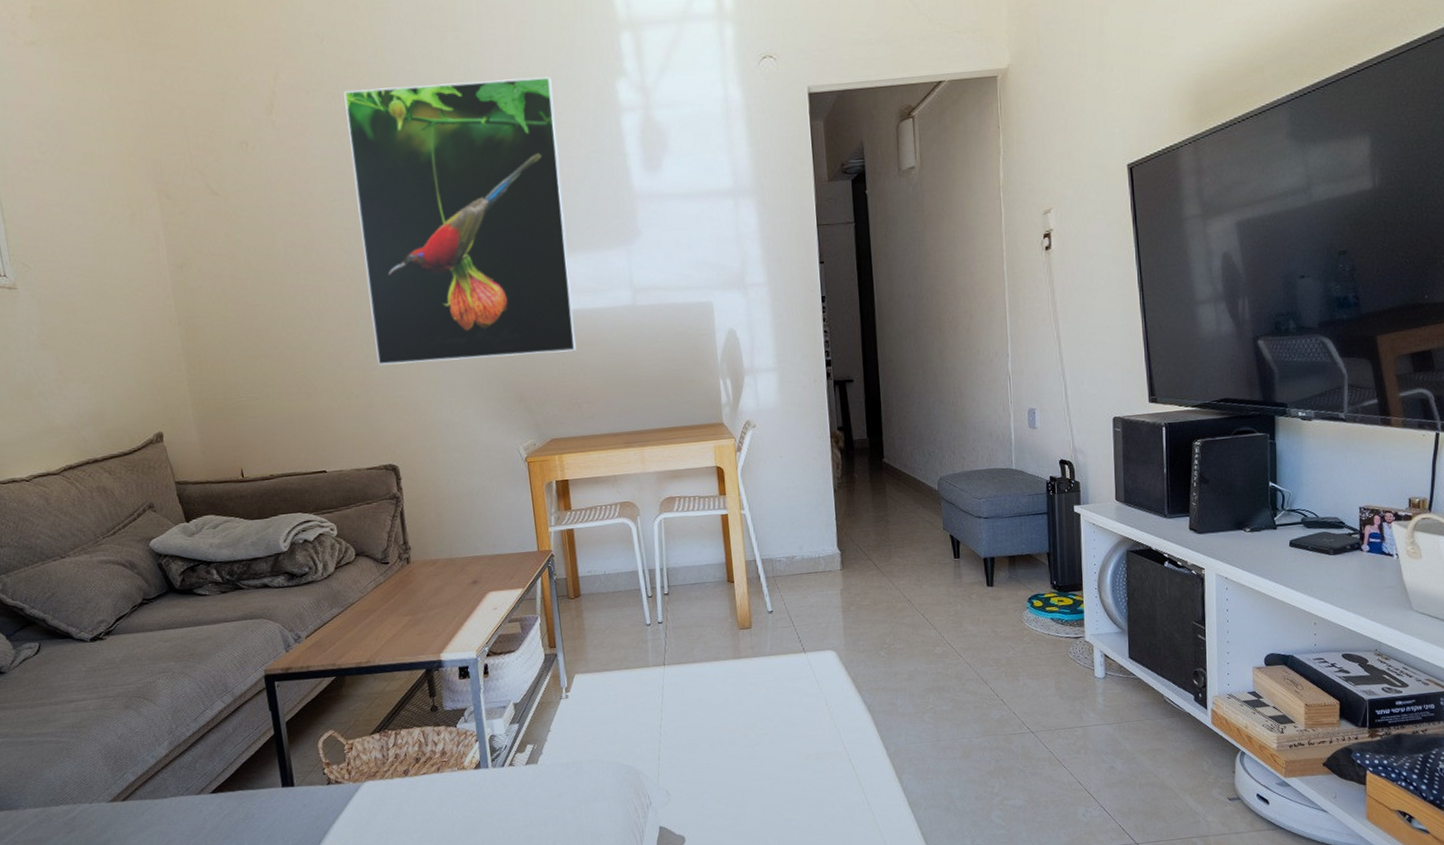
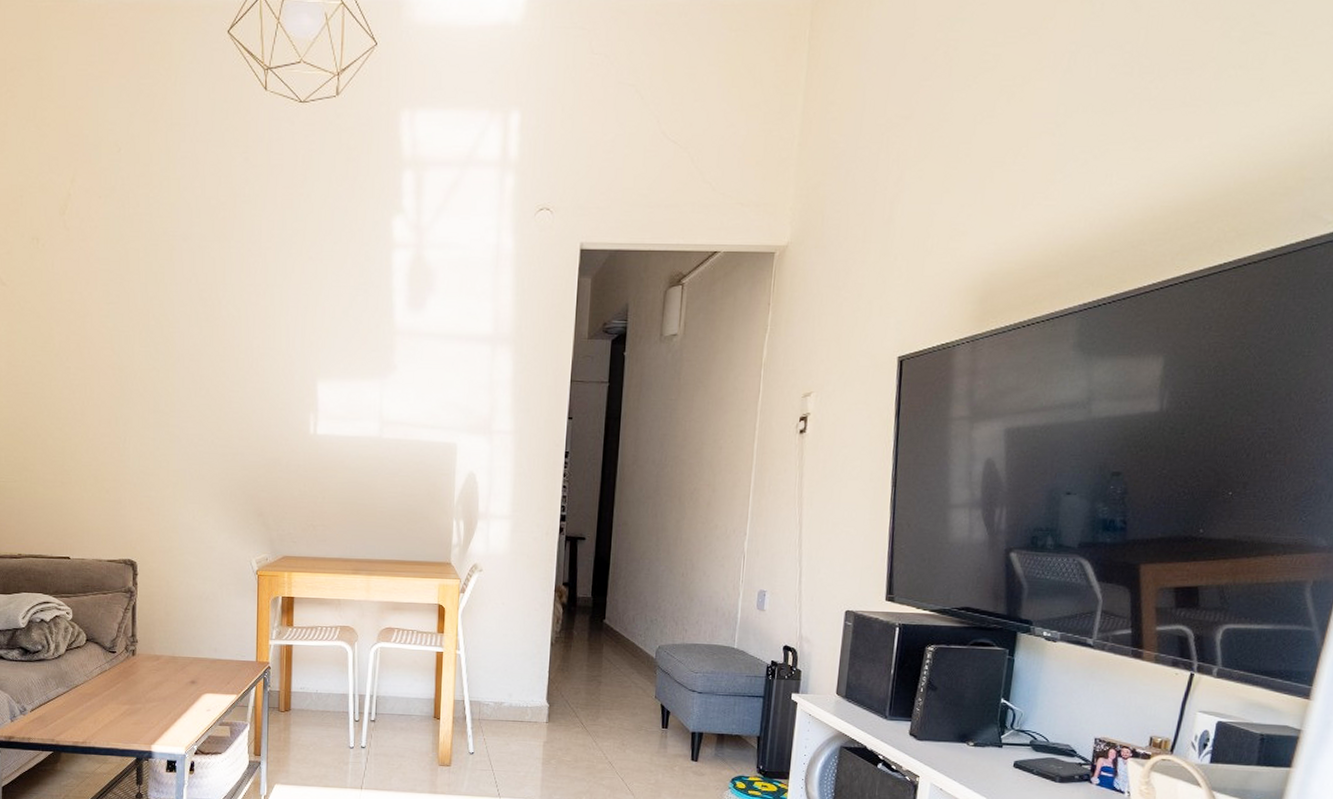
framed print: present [343,77,577,366] -> none [131,199,331,474]

